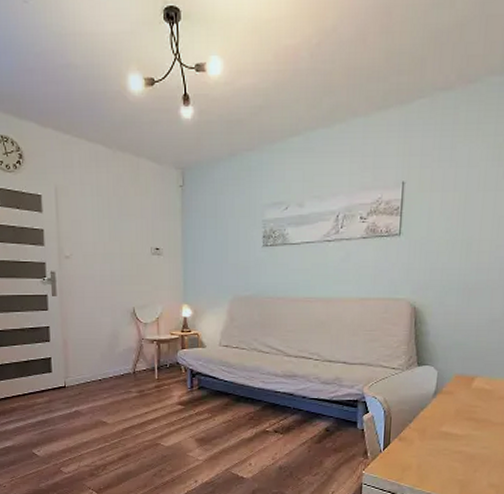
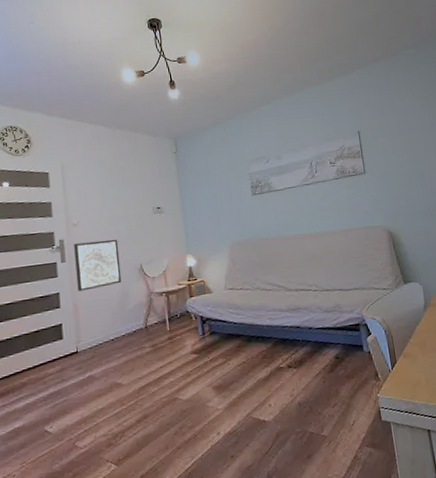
wall art: none [65,277,113,328] -> present [74,239,122,292]

